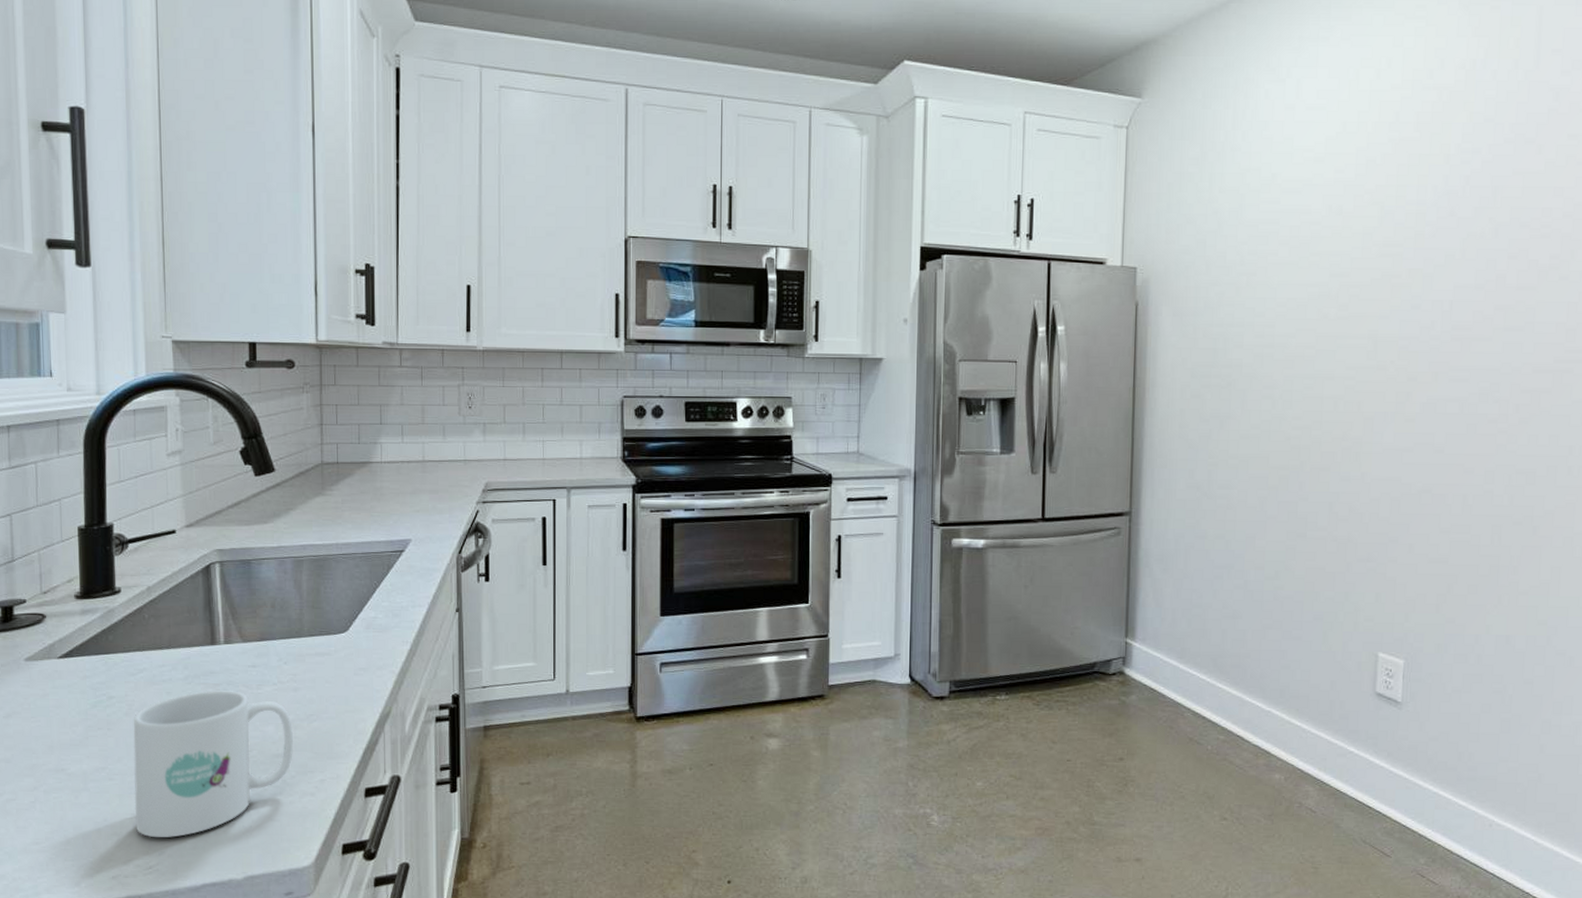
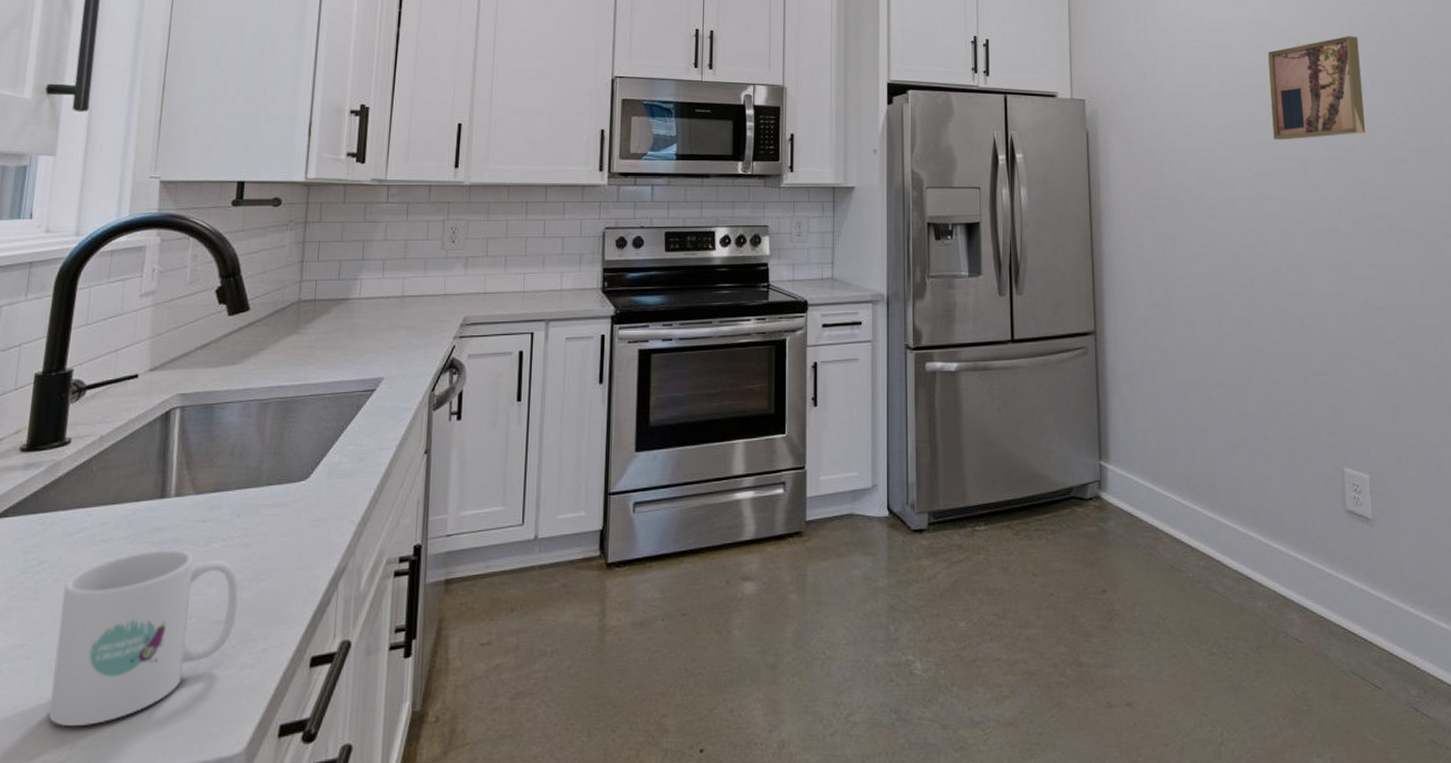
wall art: none [1343,198,1453,315] -> present [1268,36,1365,140]

